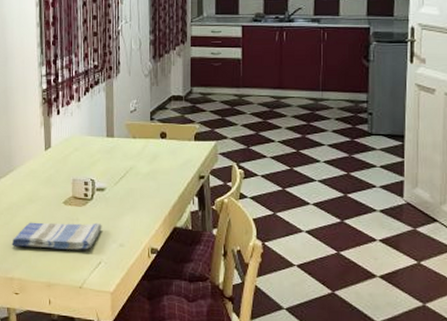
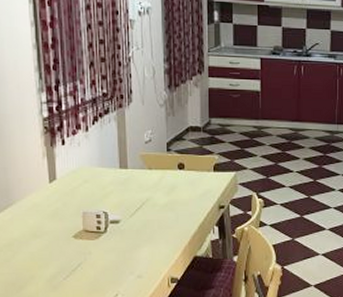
dish towel: present [11,222,102,250] -> none [14,255,118,284]

